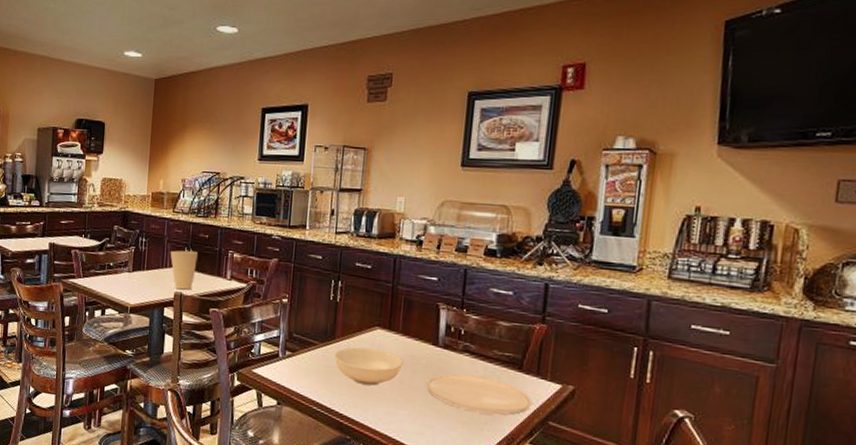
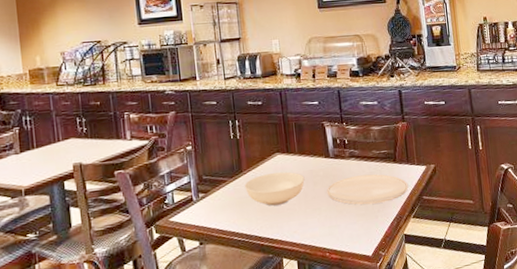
cup: present [170,250,198,290] -> none [60,120,93,160]

